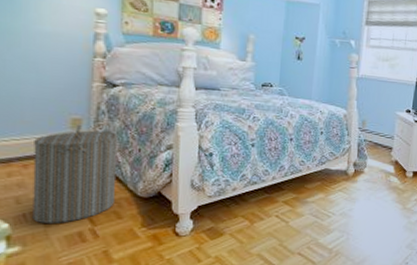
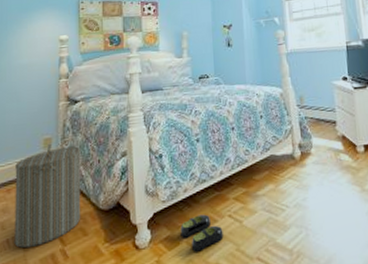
slippers: none [225,212,269,243] -> present [180,214,224,252]

